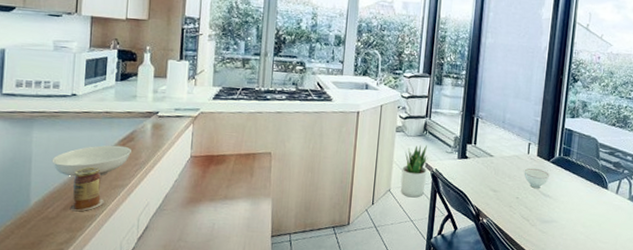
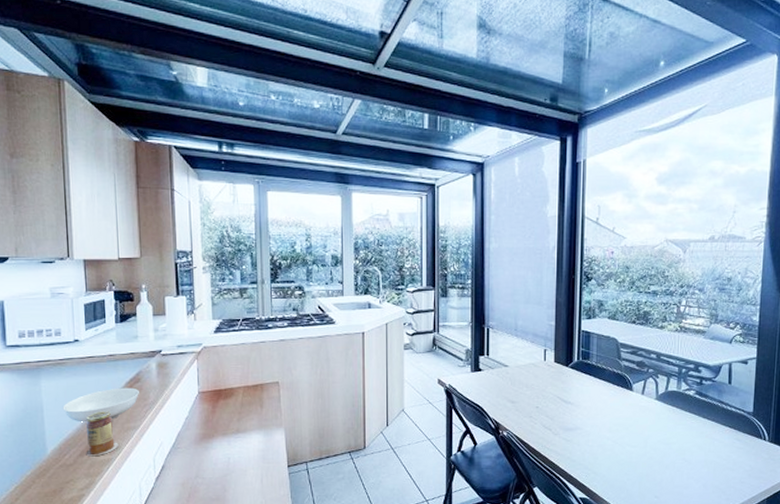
planter: present [400,145,428,198] -> none [414,361,440,416]
bowl: present [524,167,550,189] -> none [542,375,570,397]

